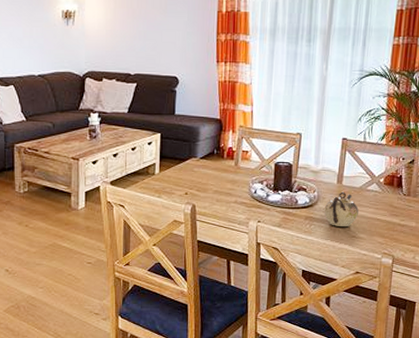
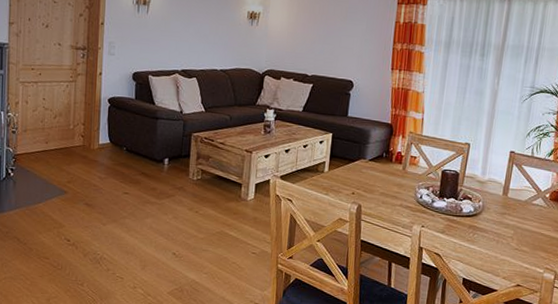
teapot: present [324,191,359,226] -> none [487,203,523,239]

